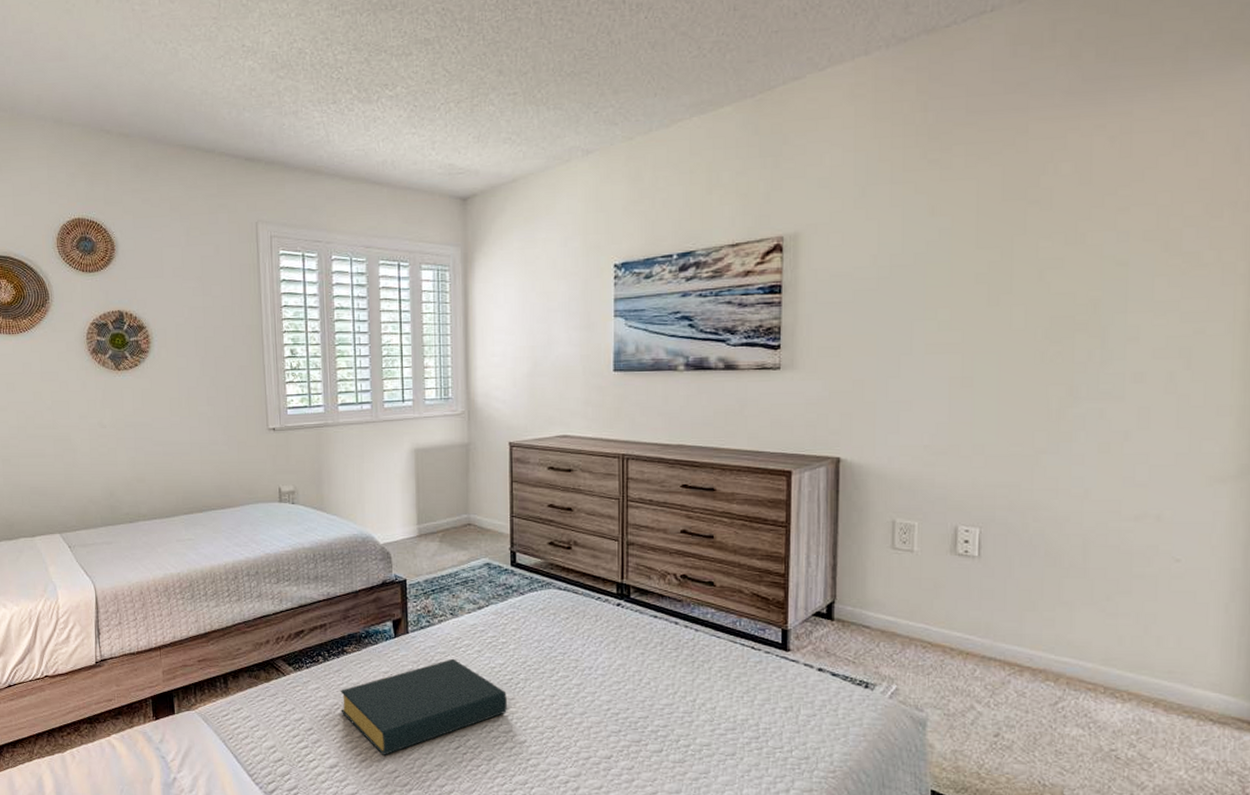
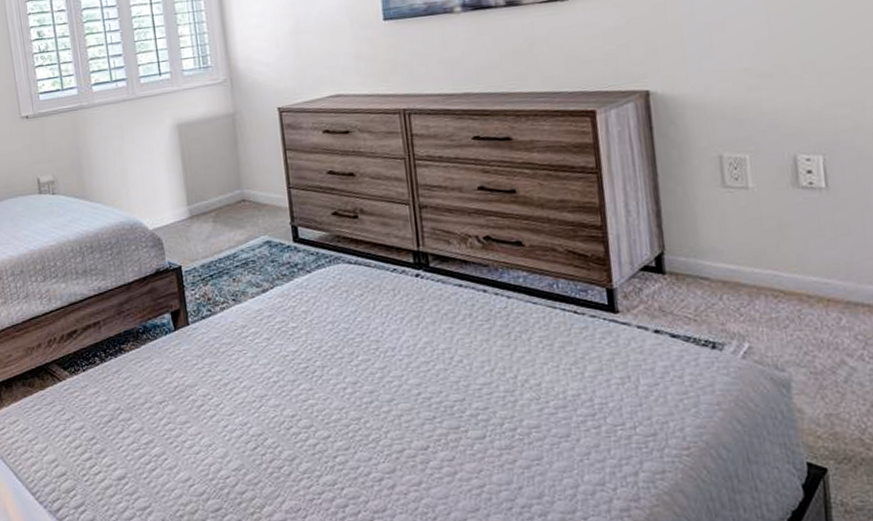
hardback book: present [340,658,507,755] -> none [121,349,306,462]

